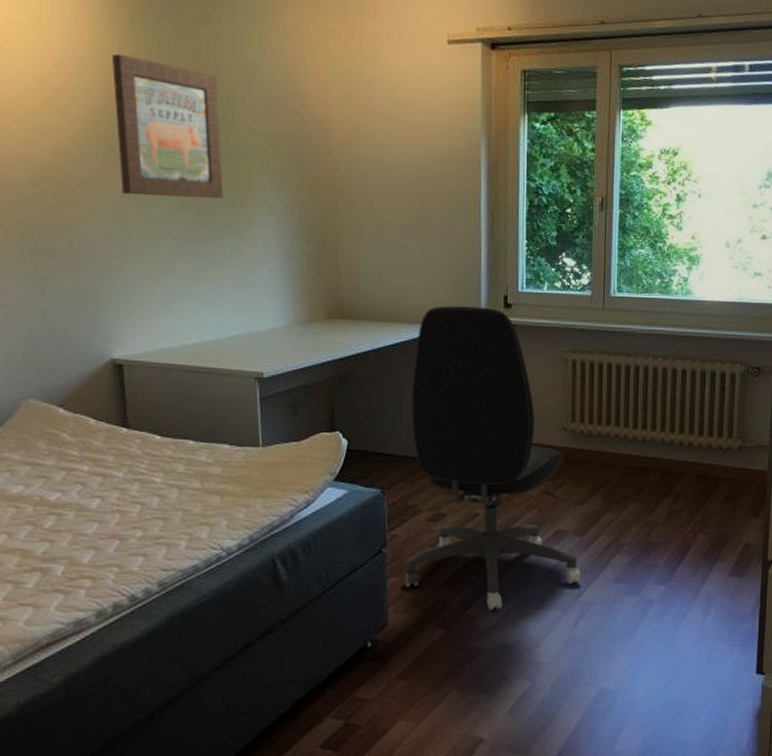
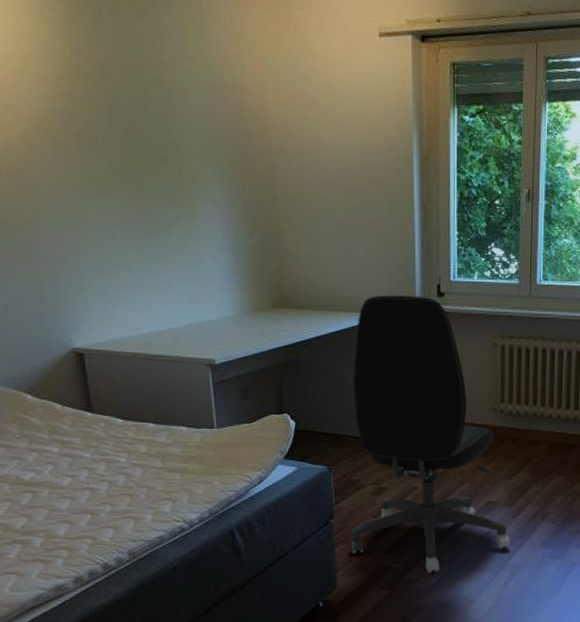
wall art: present [112,53,224,199] -> none [54,49,169,194]

